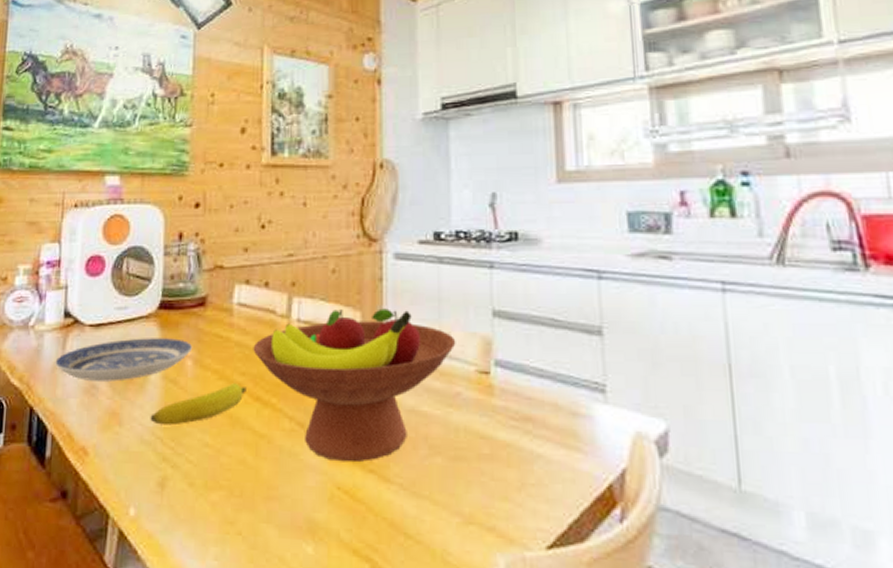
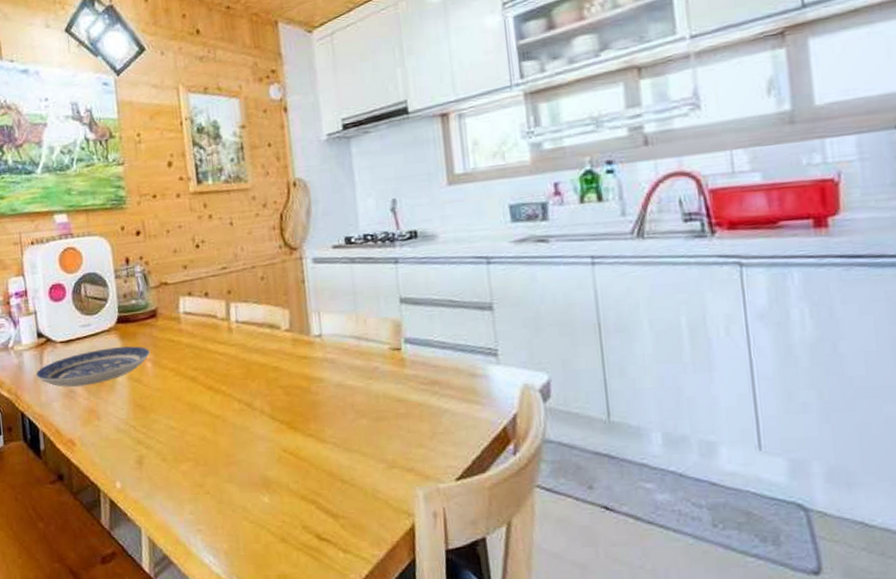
banana: present [150,383,246,426] -> none [122,377,200,416]
fruit bowl: present [253,308,456,463] -> none [201,305,371,431]

